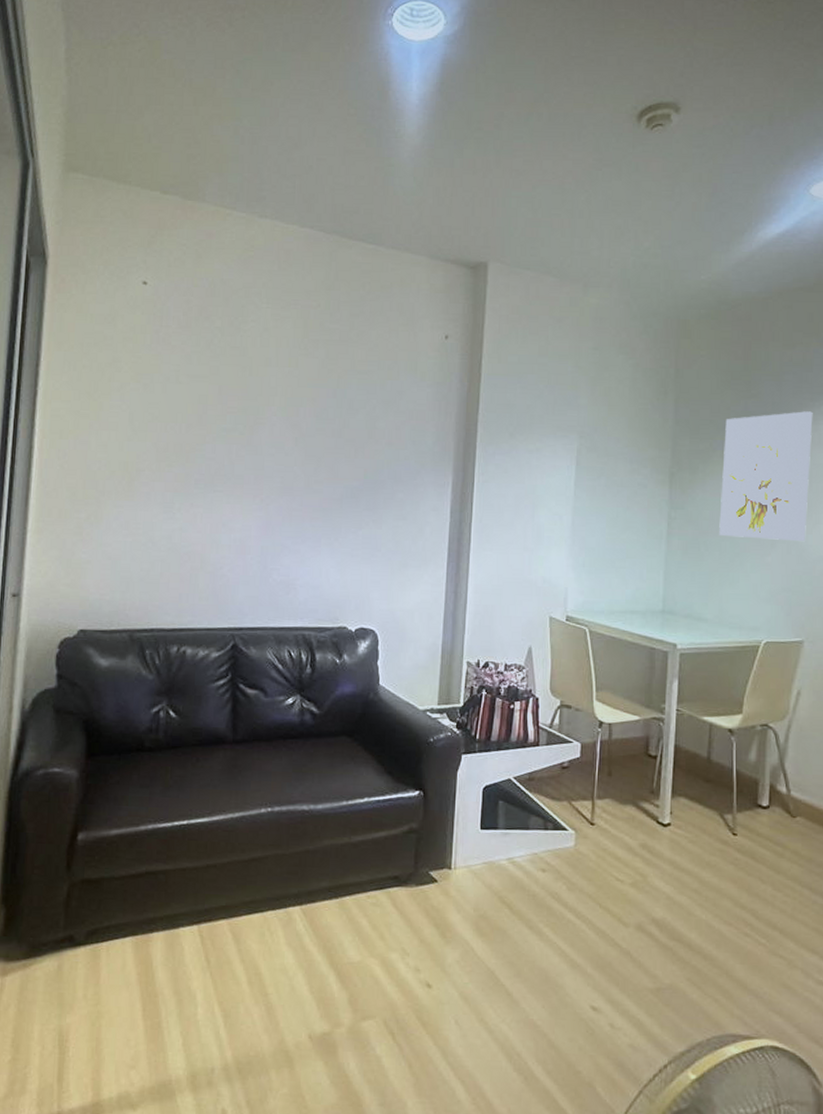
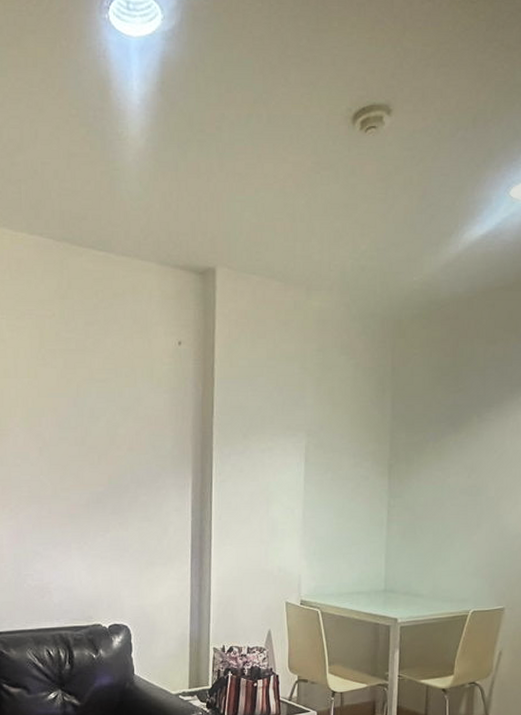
wall art: present [719,411,813,542] -> none [432,403,512,521]

